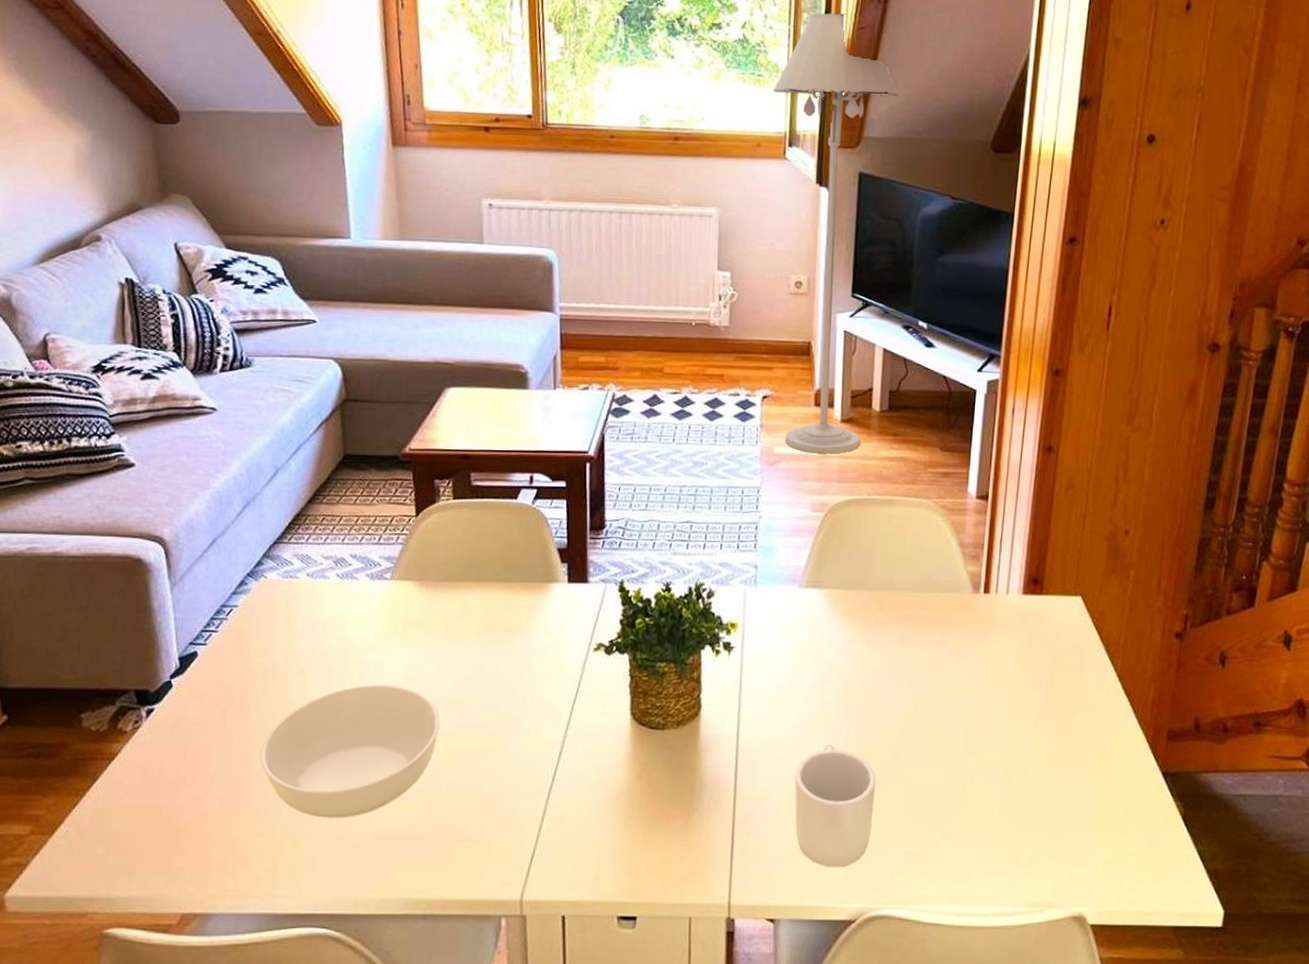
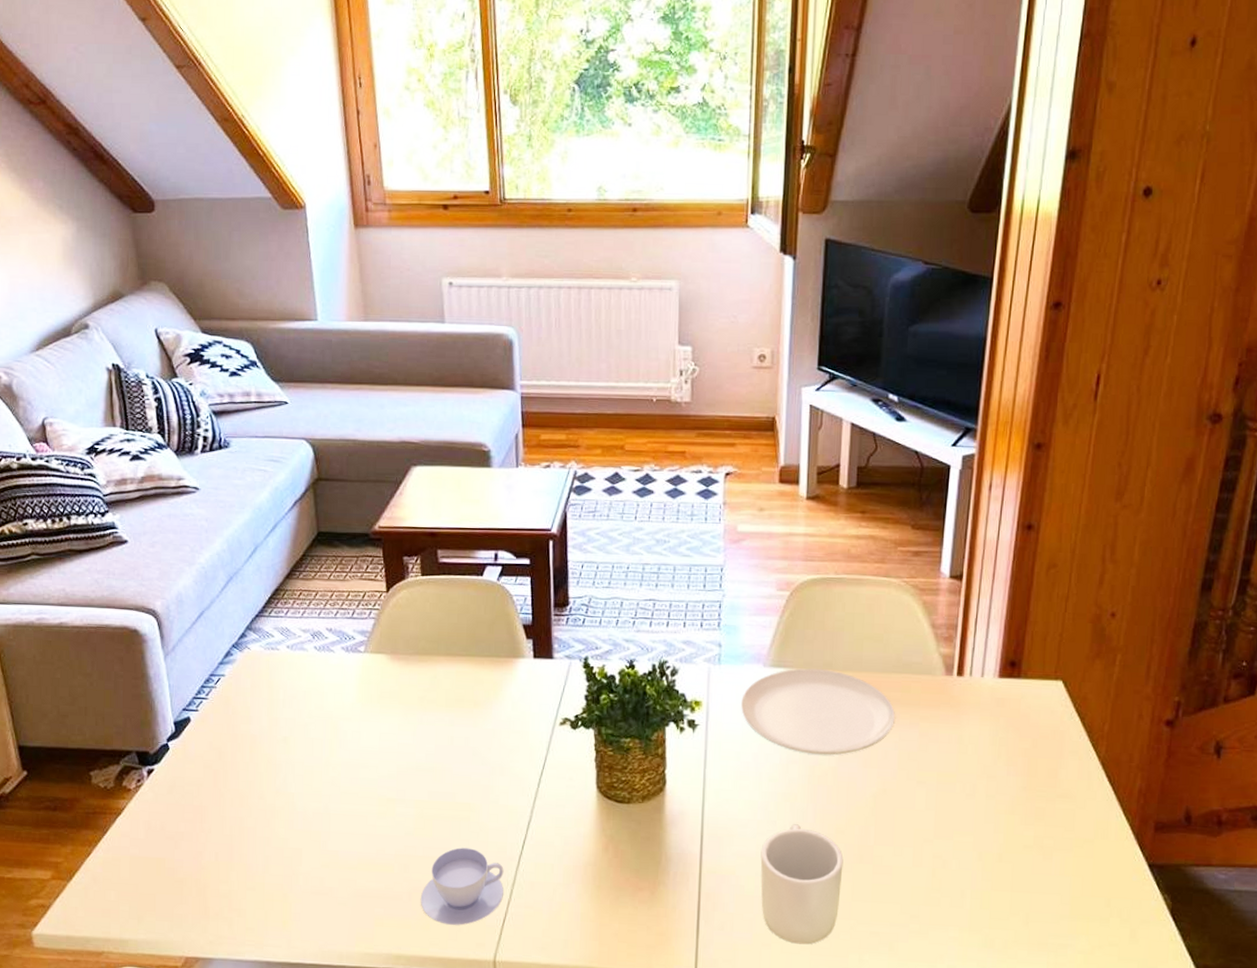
bowl: present [260,684,440,818] -> none [250,752,414,876]
teacup: none [443,782,533,864] -> present [420,847,504,925]
floor lamp: present [773,13,899,454] -> none [734,70,869,532]
plate: none [776,588,925,675] -> present [741,668,895,755]

